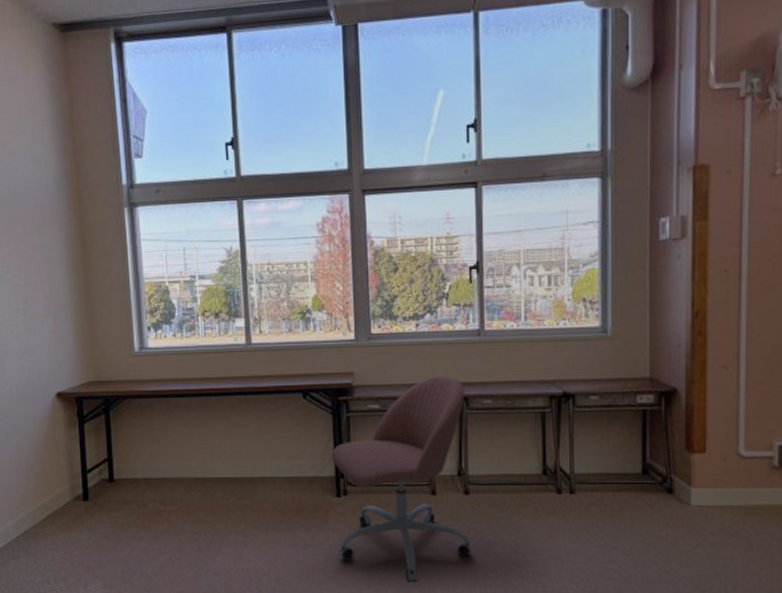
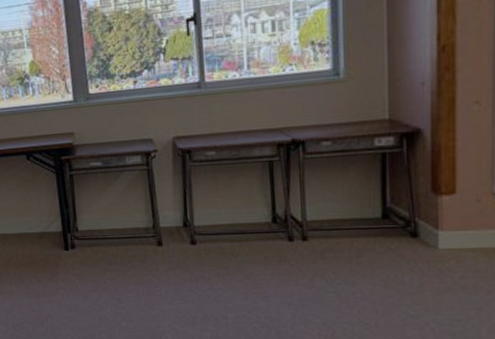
office chair: present [332,376,472,583] -> none [58,130,201,329]

